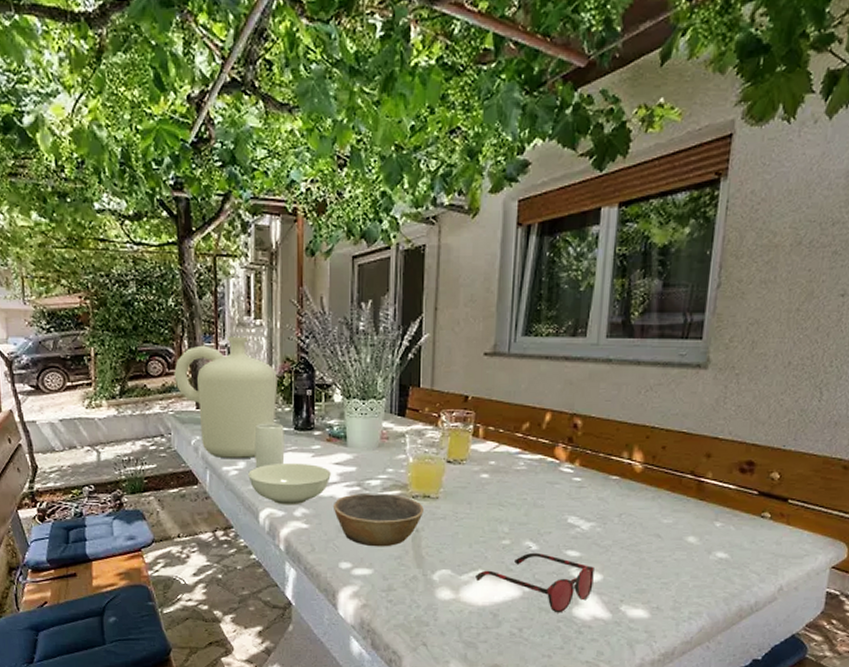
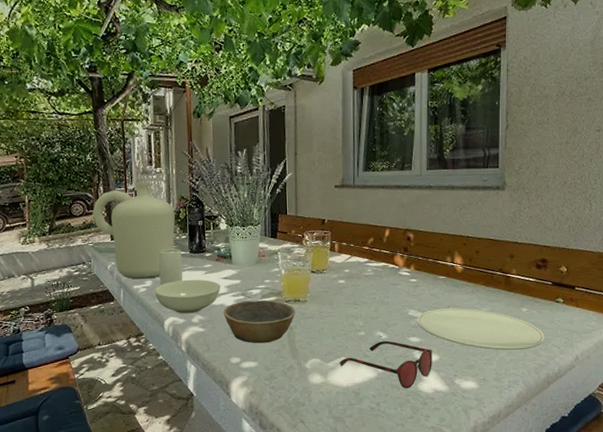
plate: none [578,516,742,575] -> present [417,307,545,351]

